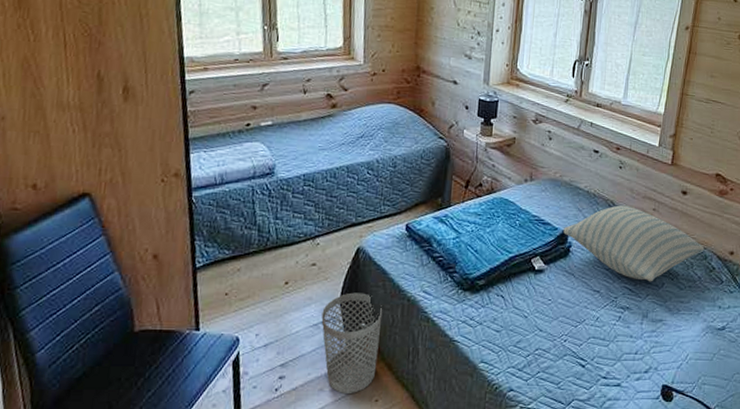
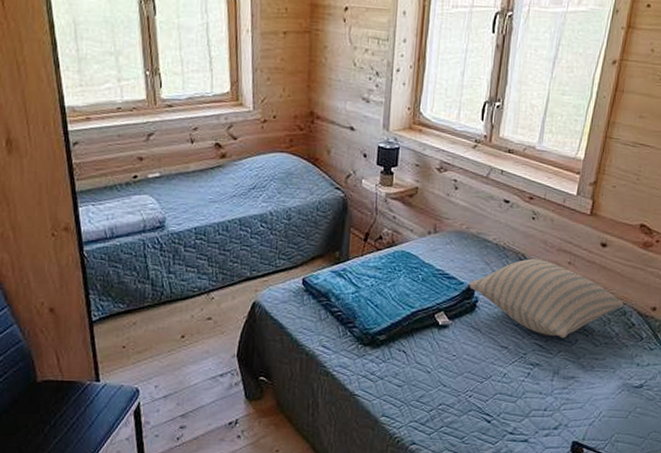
wastebasket: present [321,292,383,393] -> none [219,346,281,443]

